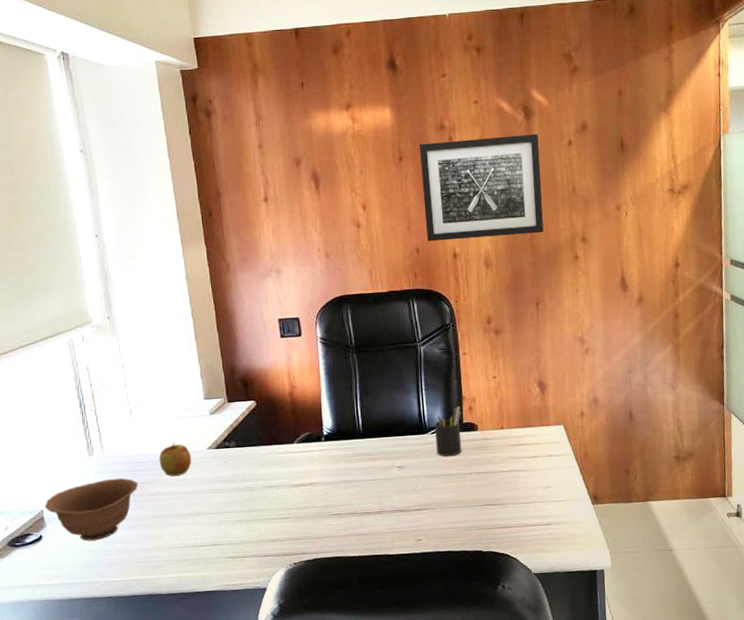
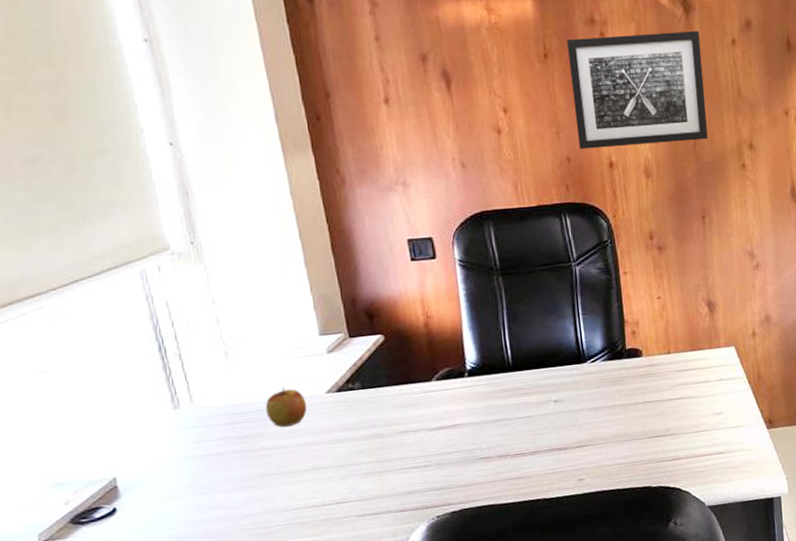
bowl: present [44,478,138,541] -> none [117,432,240,511]
pen holder: present [434,406,462,456] -> none [593,331,626,387]

